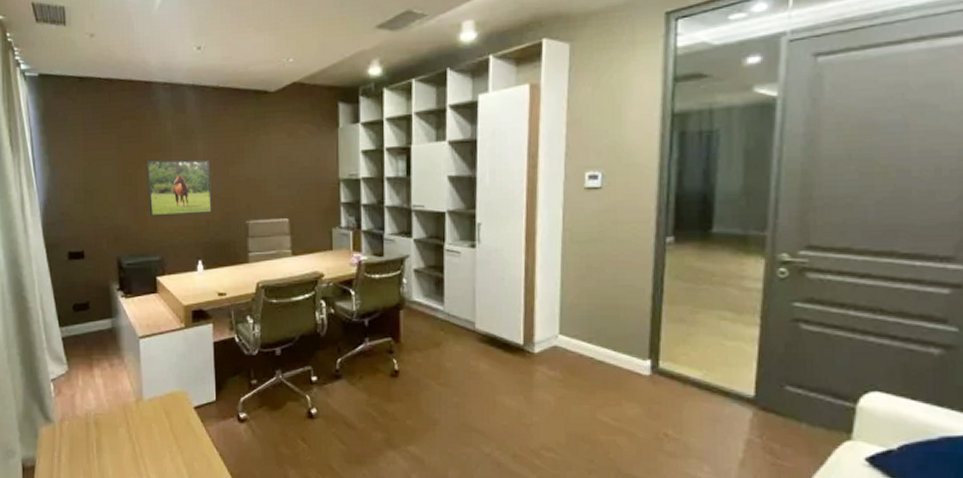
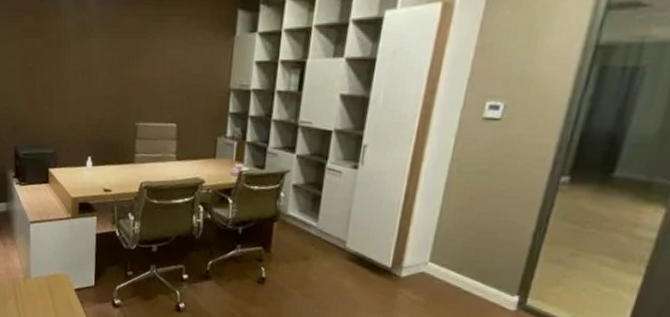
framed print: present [146,159,213,216] -> none [45,56,106,113]

